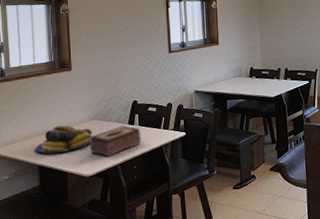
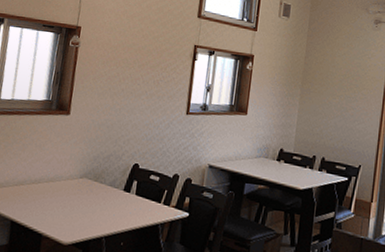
fruit bowl: present [34,125,92,154] -> none [9,177,80,210]
tissue box: present [89,126,141,157] -> none [72,191,137,226]

